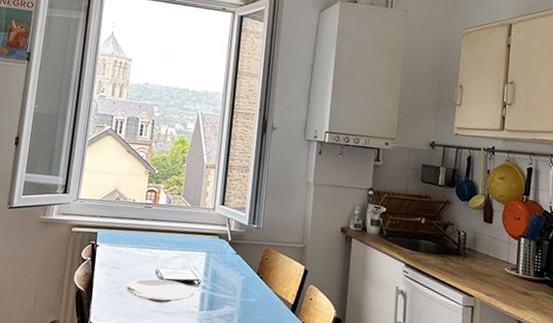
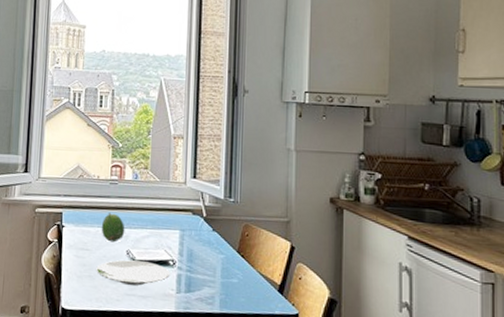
fruit: none [133,234,156,262] -> present [101,213,125,243]

